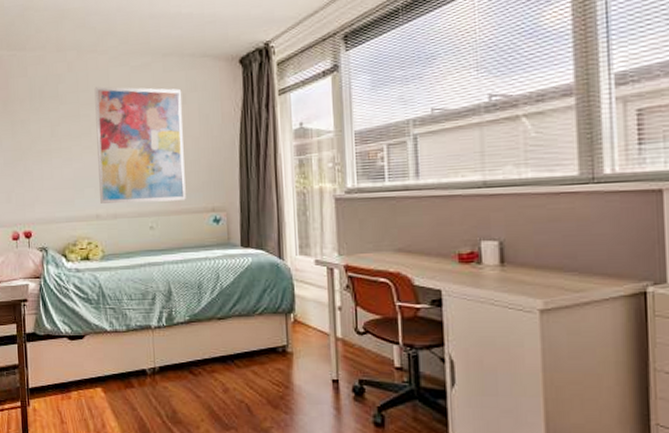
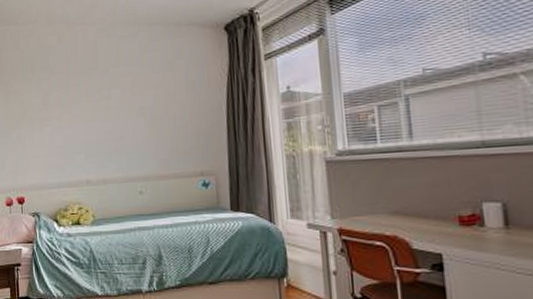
wall art: present [94,86,186,204] -> none [83,56,175,170]

